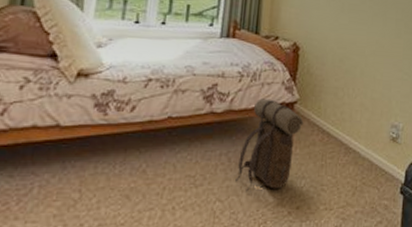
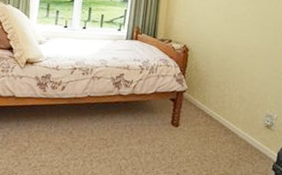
backpack: present [235,98,304,192] -> none [136,86,191,155]

